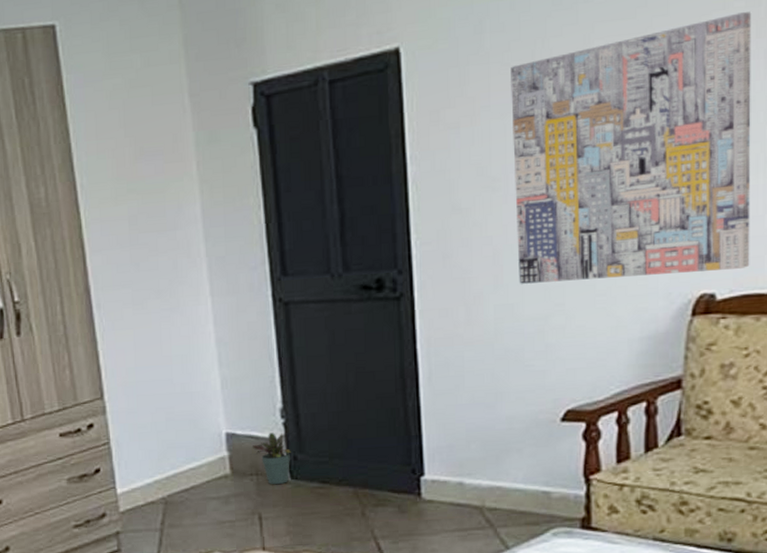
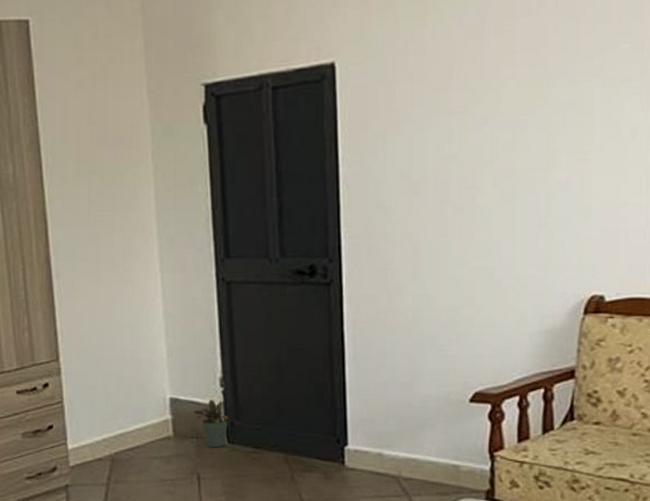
wall art: present [511,12,752,284] -> none [431,53,636,277]

